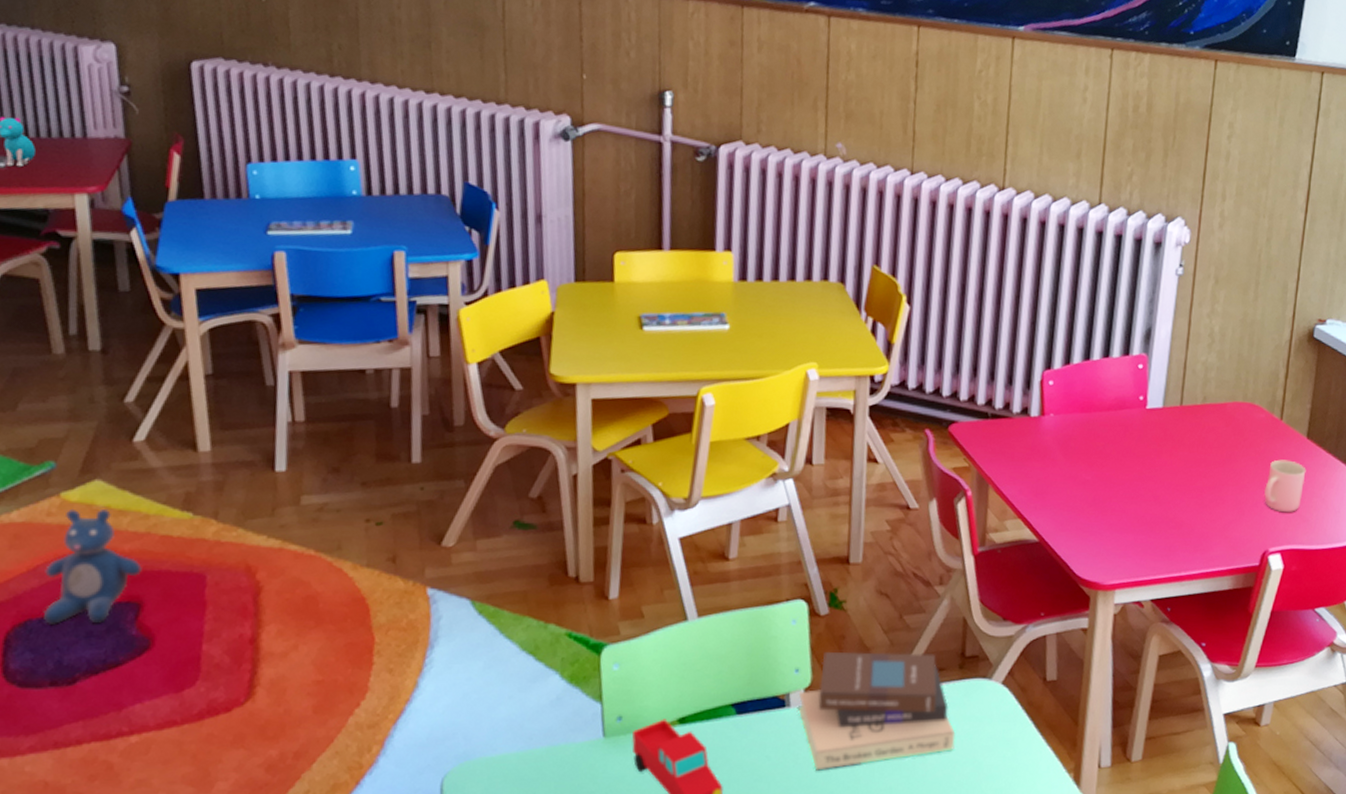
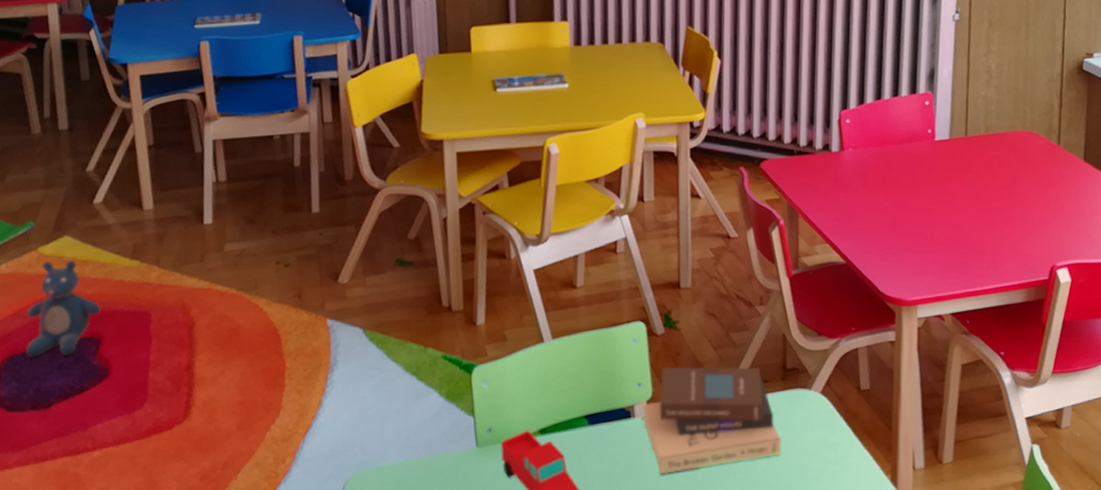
mug: present [1264,459,1306,513] -> none [1048,181,1086,230]

